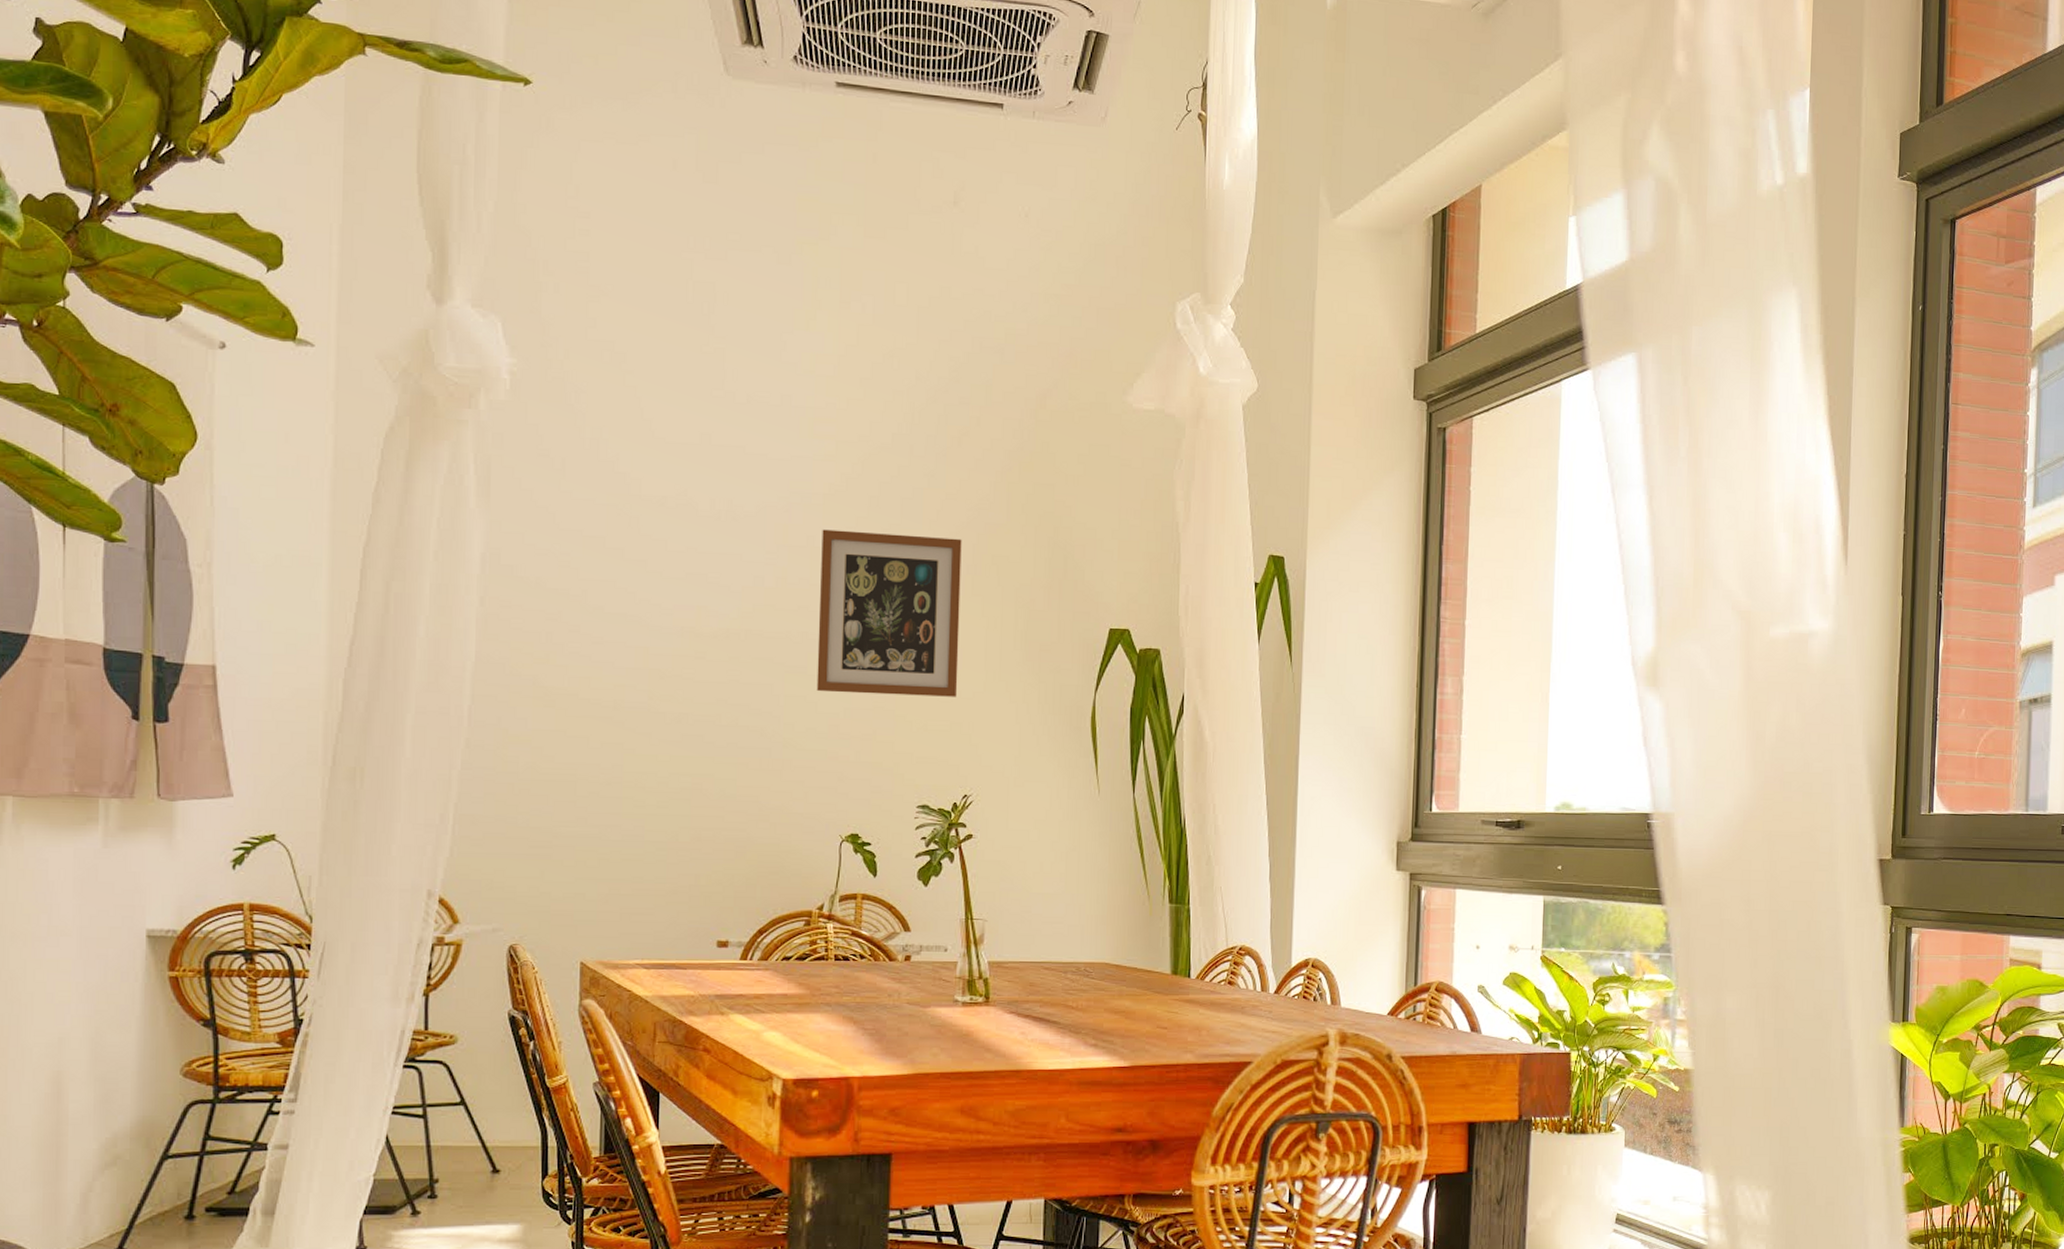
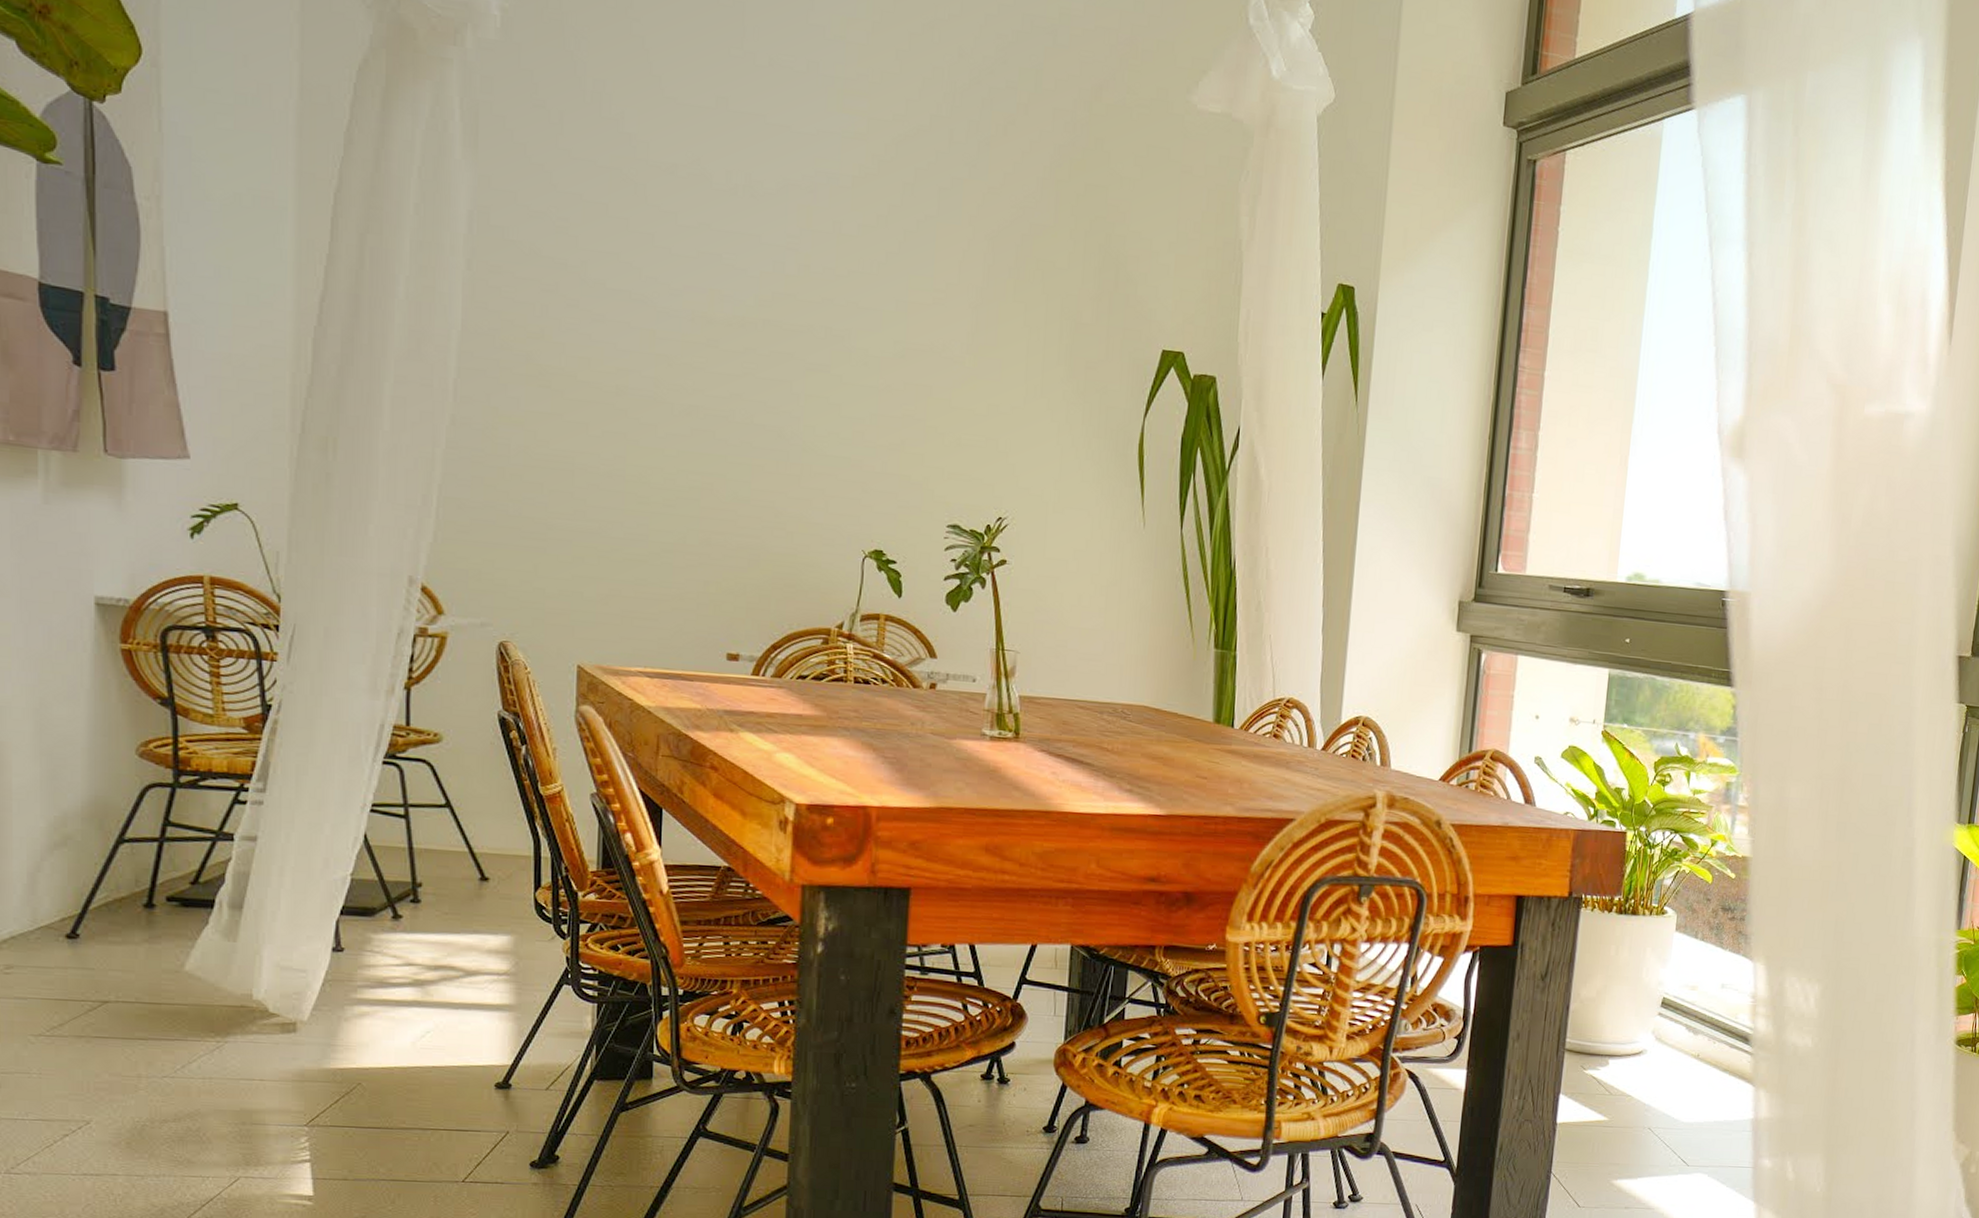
wall art: present [816,529,962,697] -> none [840,215,1004,411]

